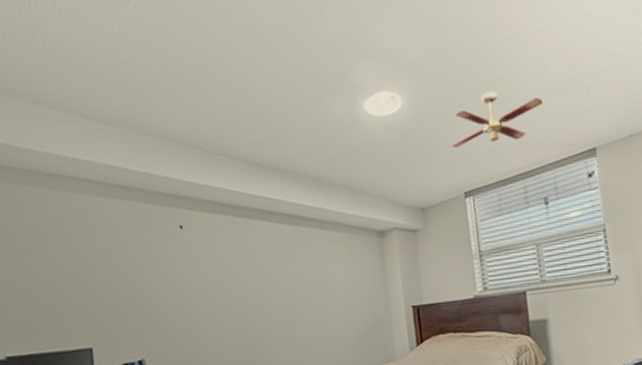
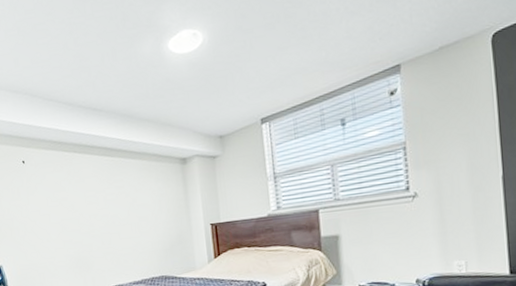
ceiling fan: present [452,91,543,147] -> none [250,16,344,77]

